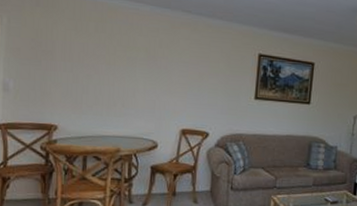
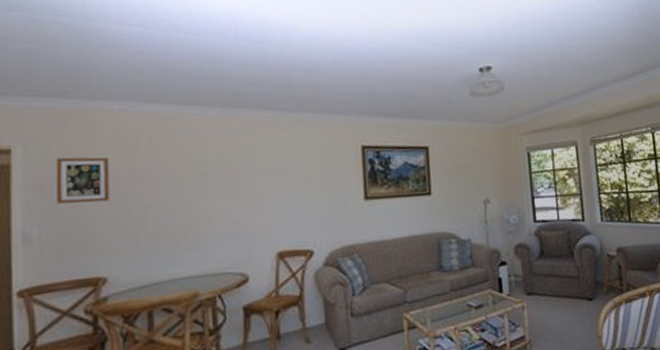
picture frame: none [28,29,66,68] -> present [56,157,110,204]

